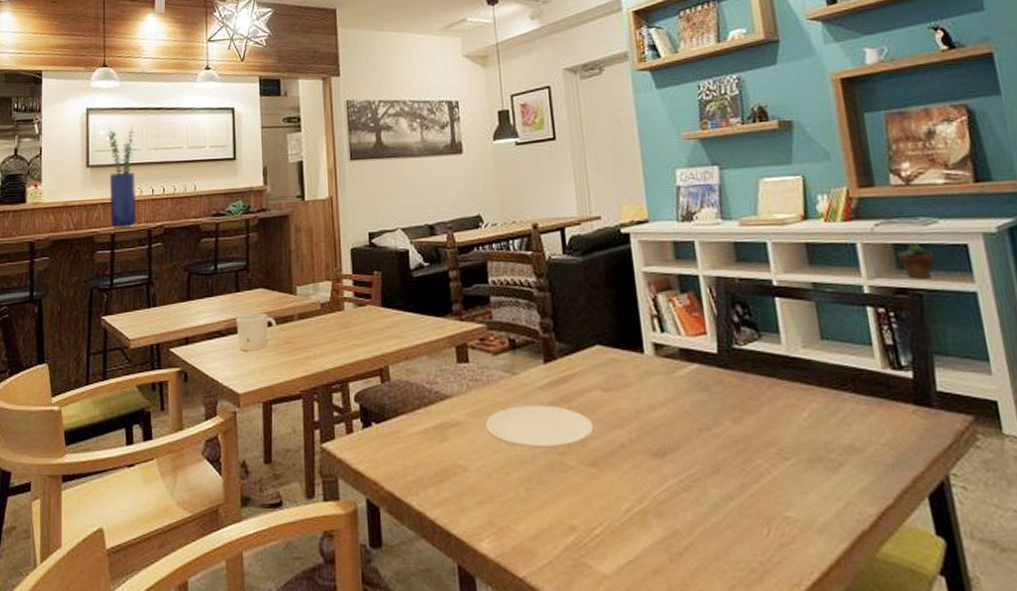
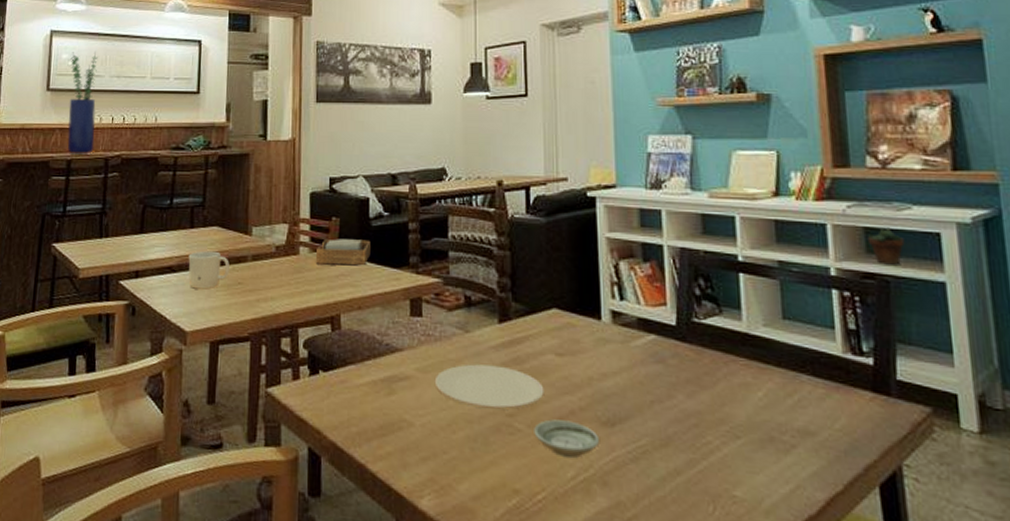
napkin holder: none [361,291,414,318] -> present [316,239,371,266]
saucer: none [586,454,652,490] -> present [534,419,600,458]

